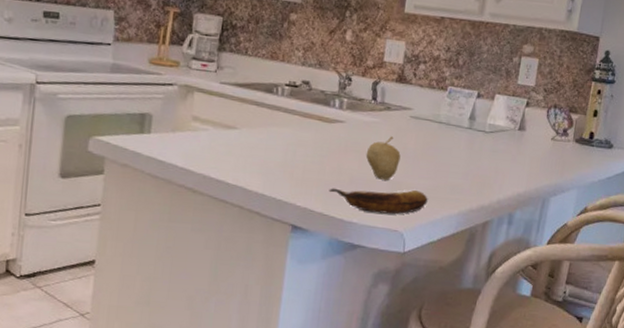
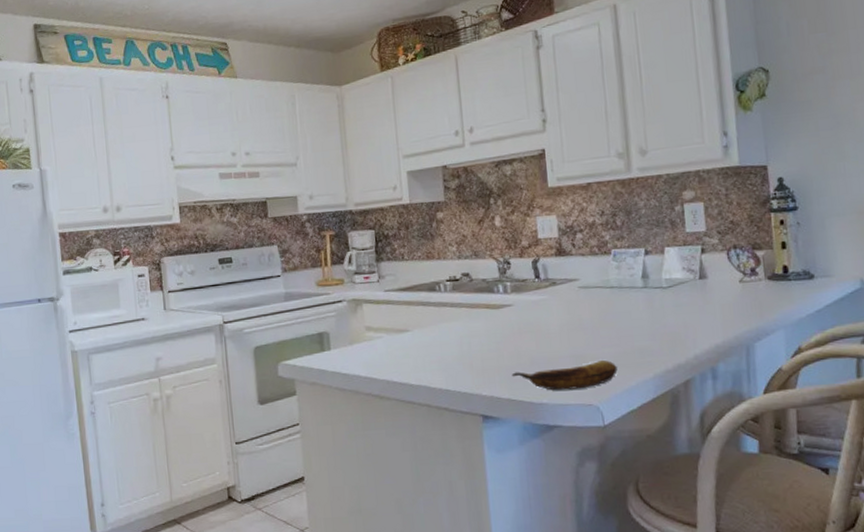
fruit: present [365,136,401,180] -> none [541,310,578,356]

